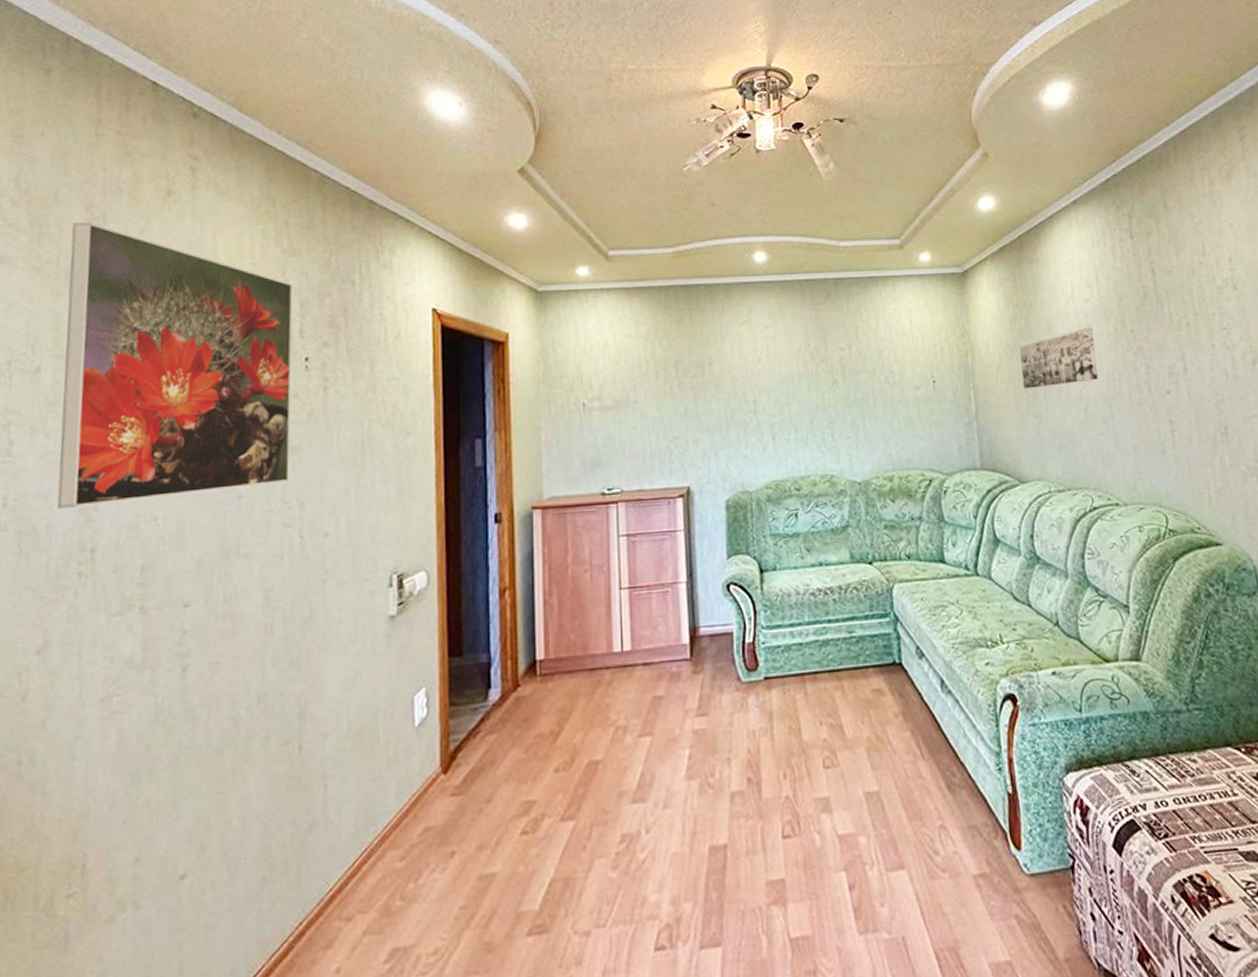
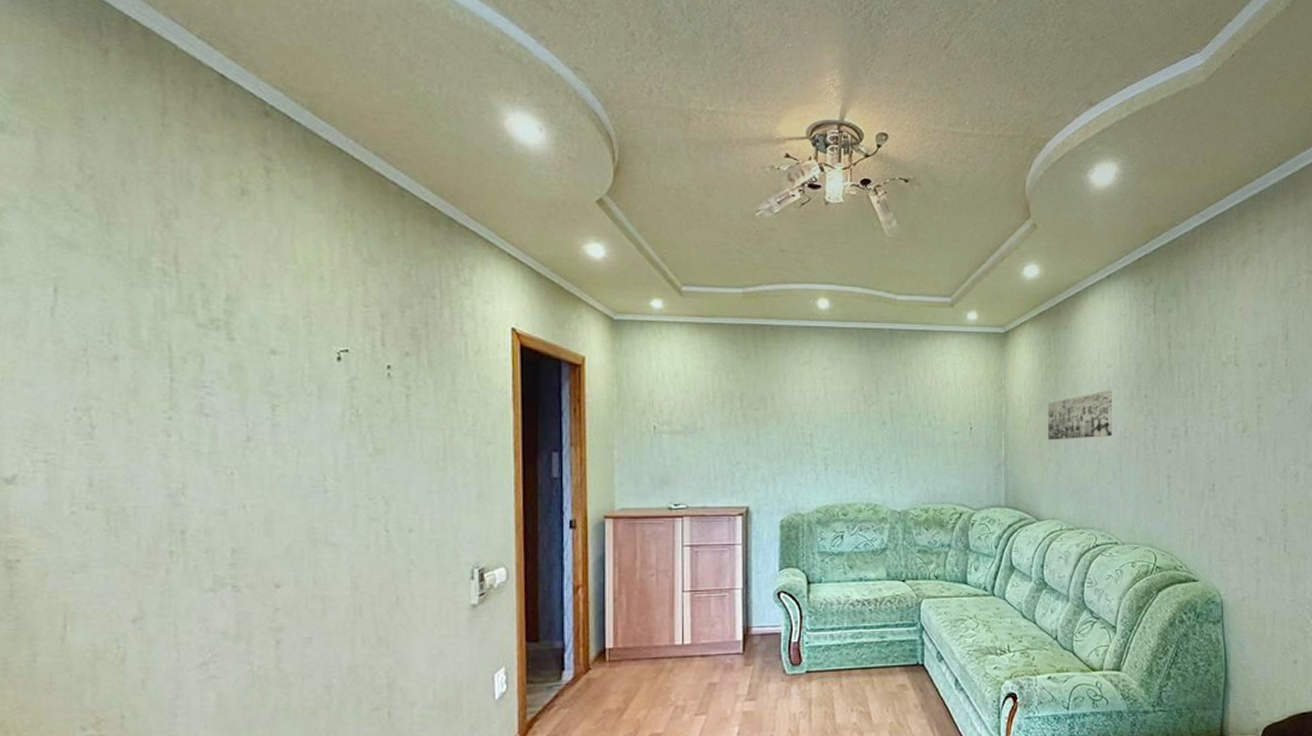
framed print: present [56,222,293,509] -> none [142,214,374,492]

